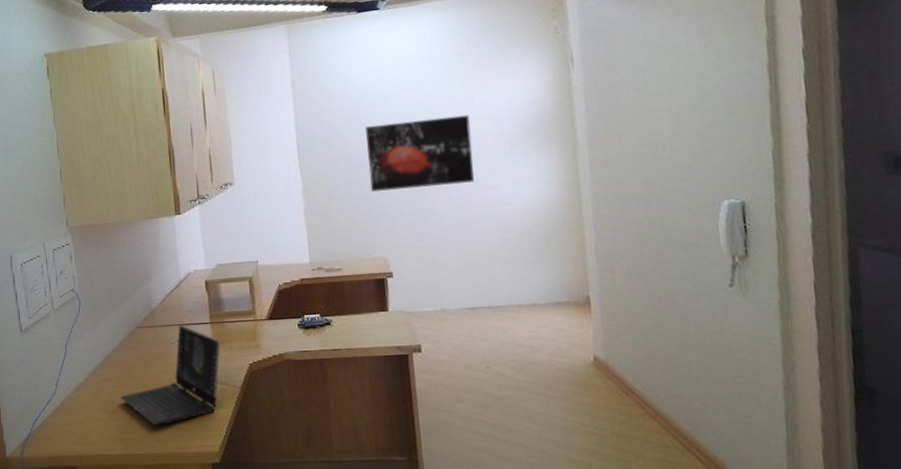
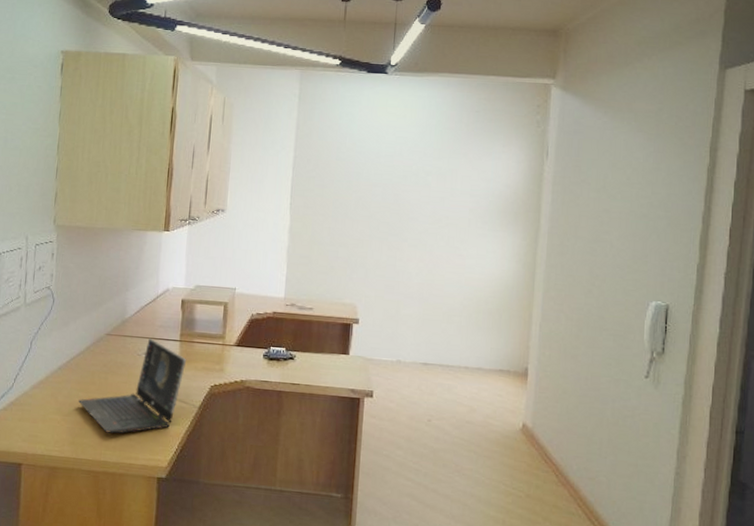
wall art: present [366,114,474,192] -> none [352,179,451,248]

